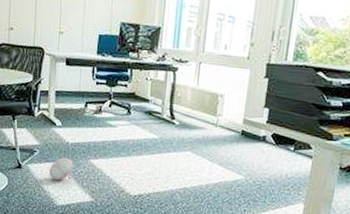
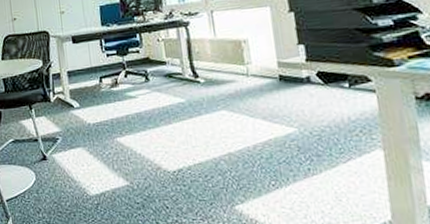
ball: present [49,157,73,180] -> none [76,140,100,167]

